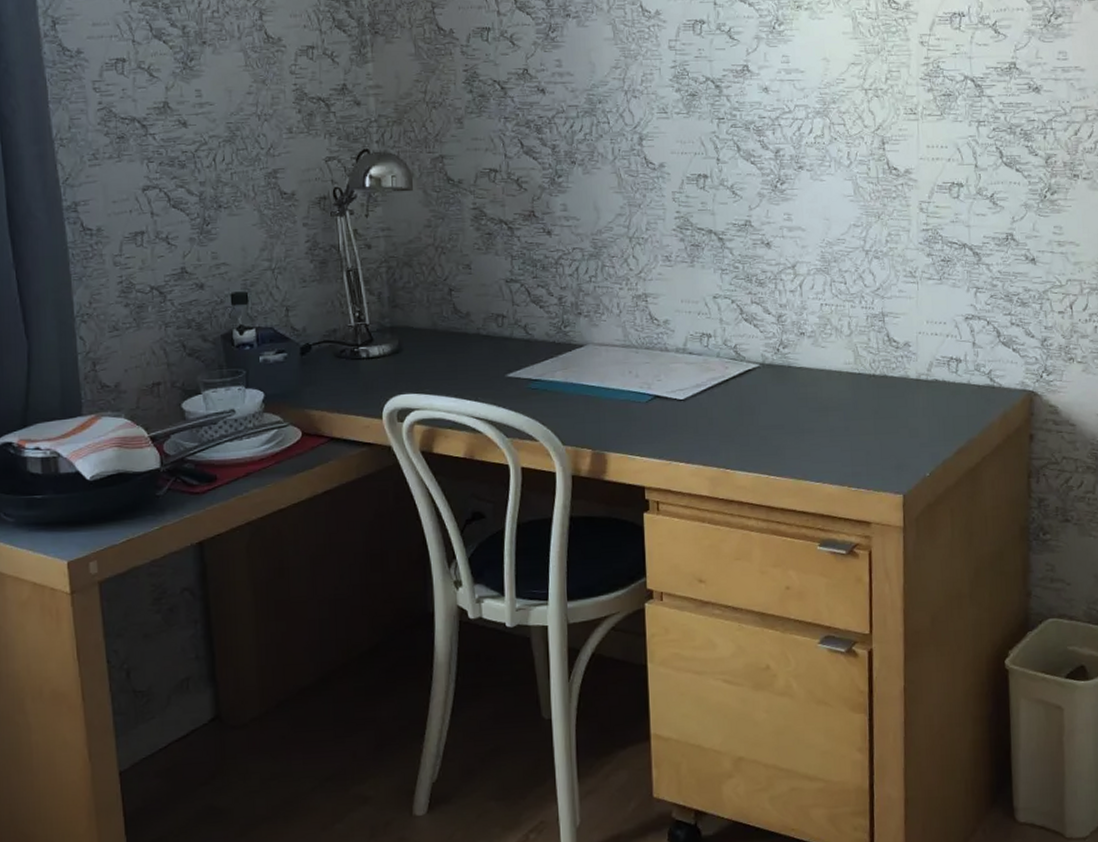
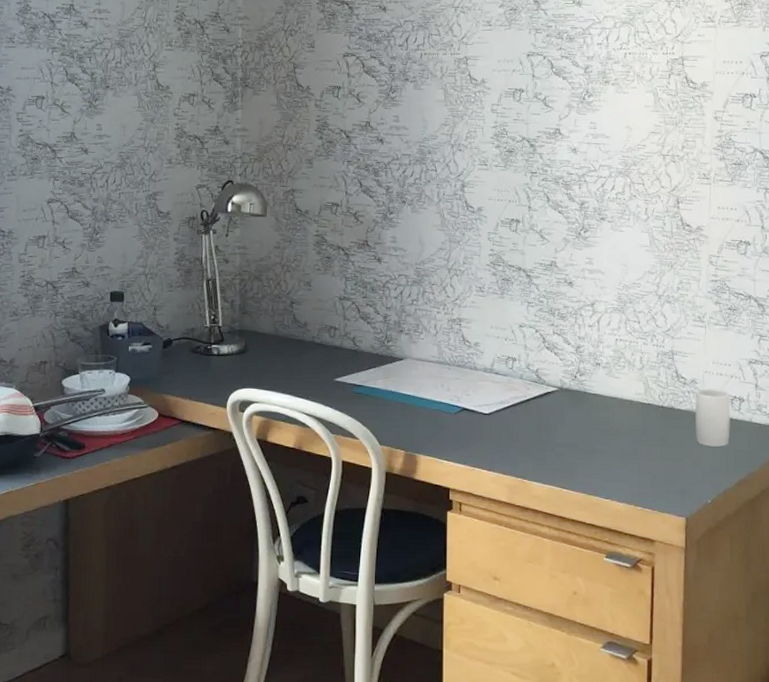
cup: none [909,351,948,415] -> present [694,388,731,447]

